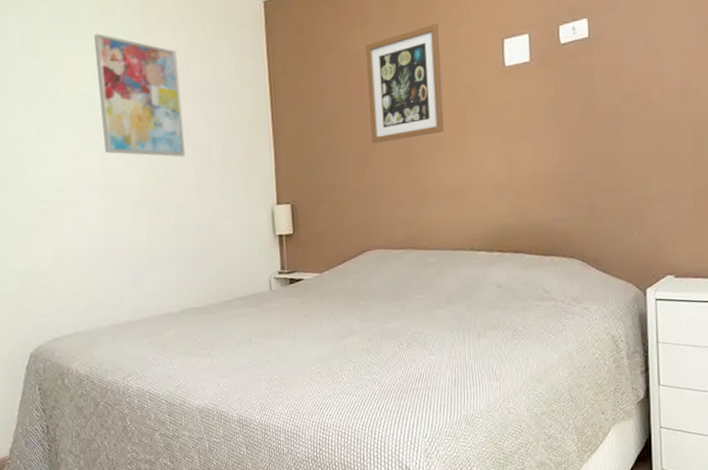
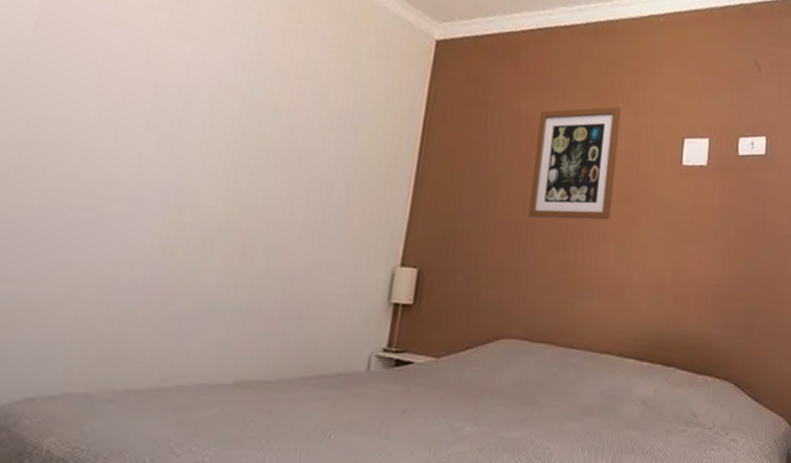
wall art: present [94,33,186,157] -> none [188,24,318,188]

